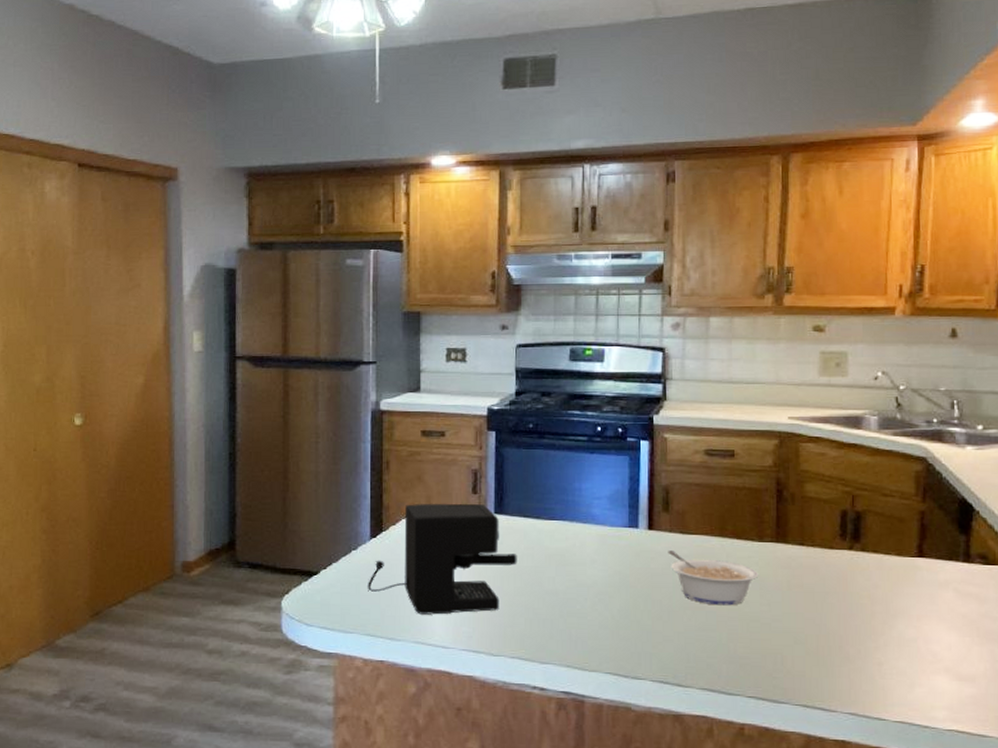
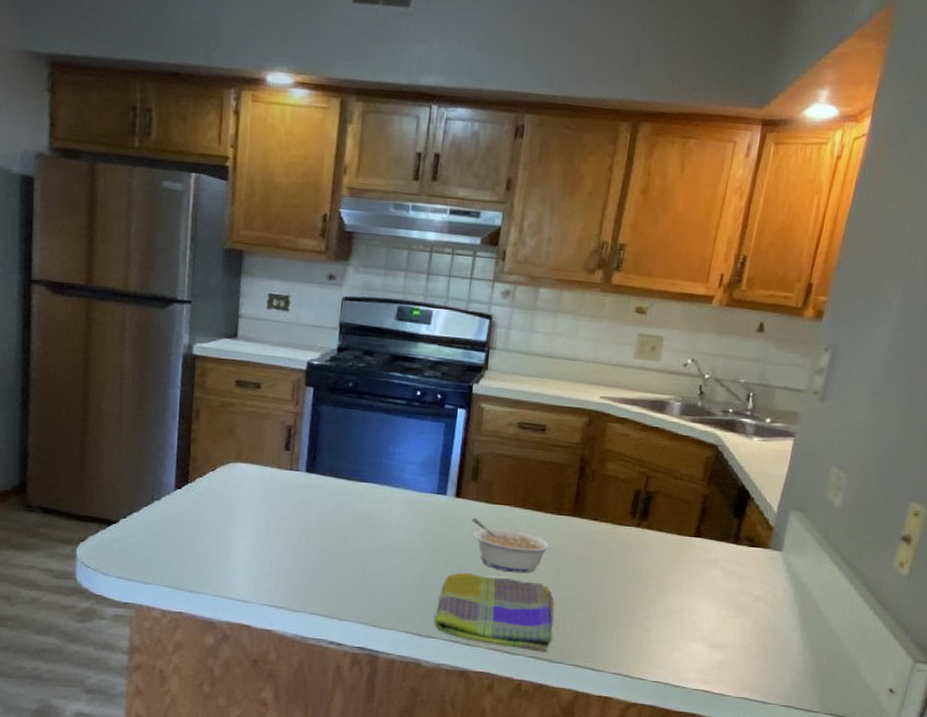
coffee maker: present [368,503,517,615] -> none [170,456,325,570]
dish towel: none [640,607,773,691] -> present [434,572,554,652]

